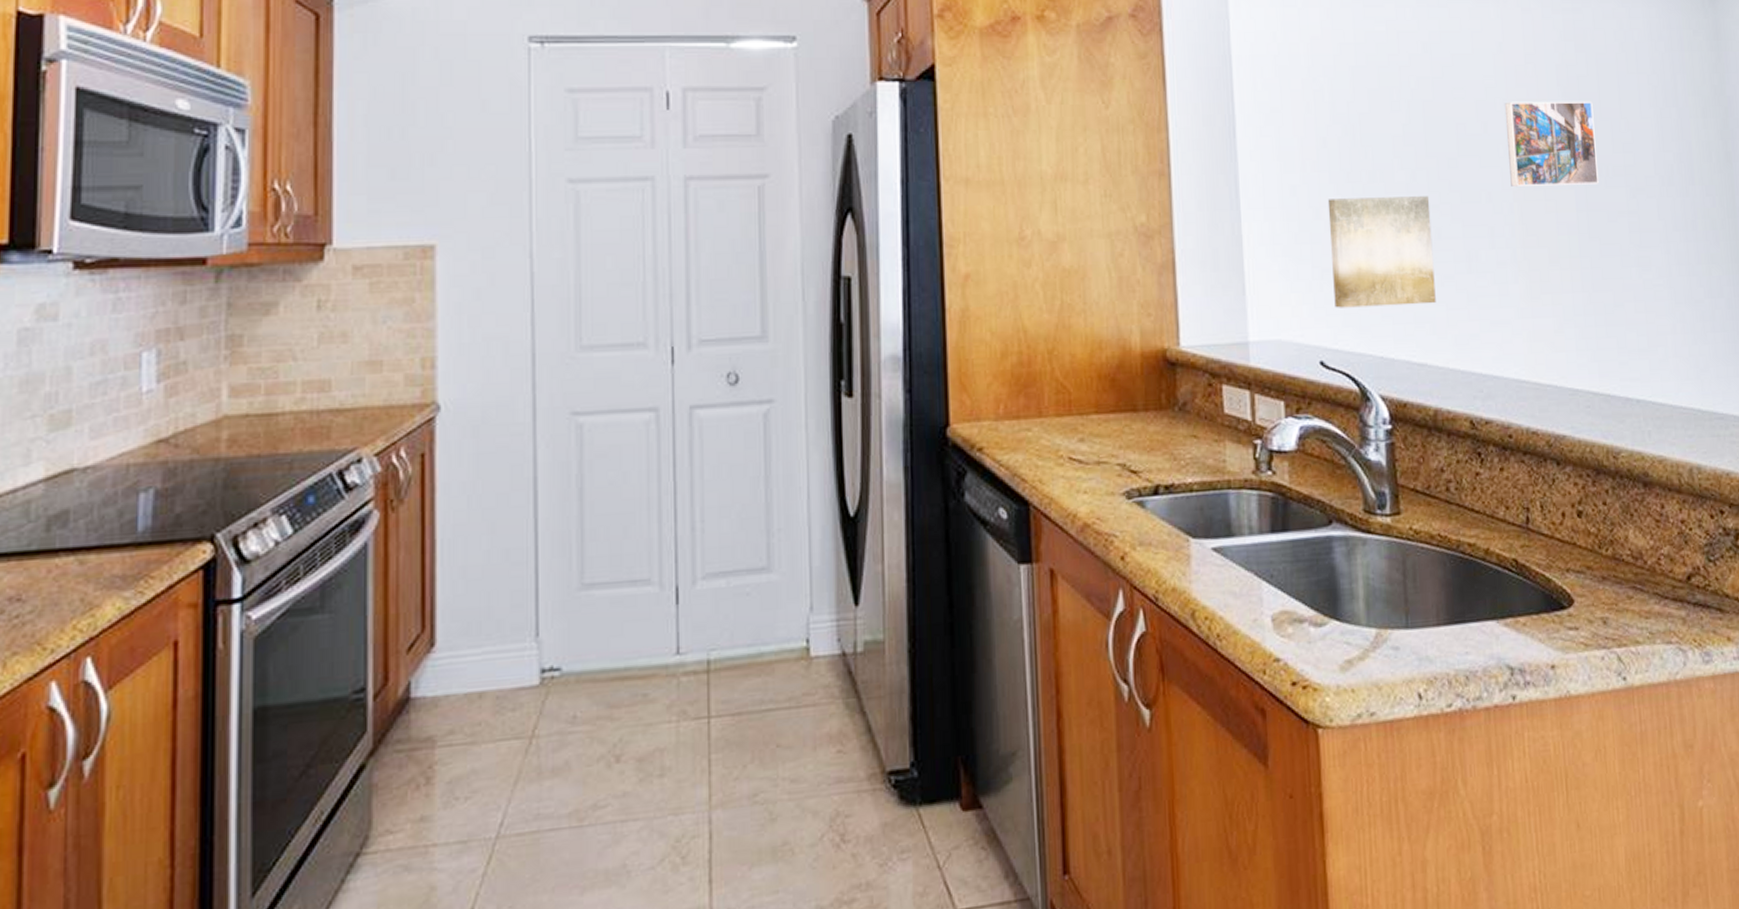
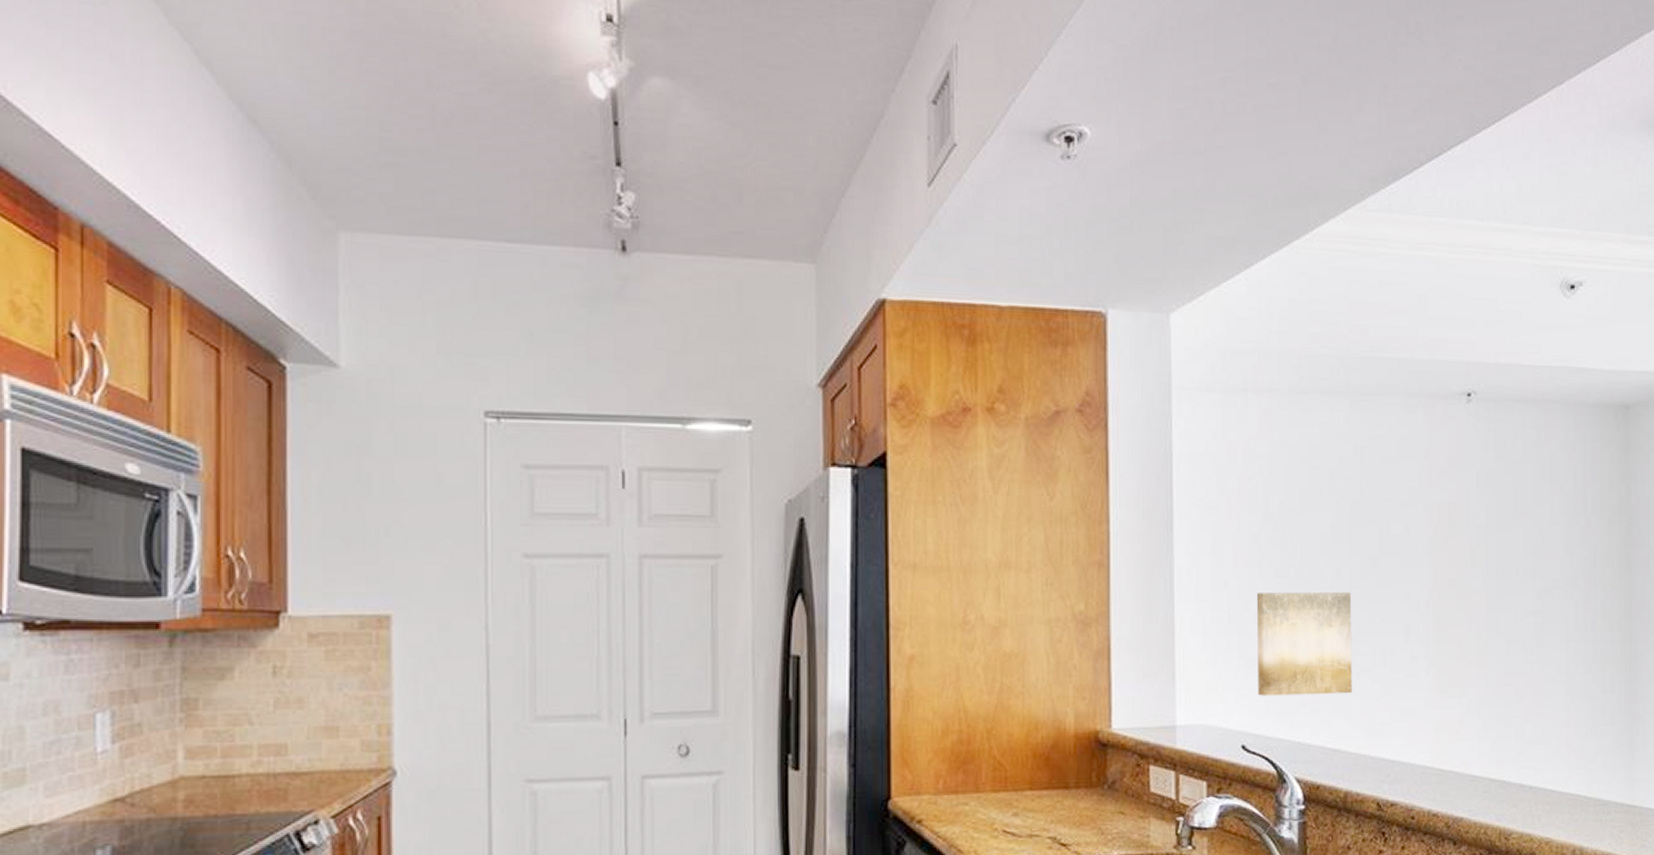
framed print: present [1504,100,1600,186] -> none [1426,505,1510,586]

